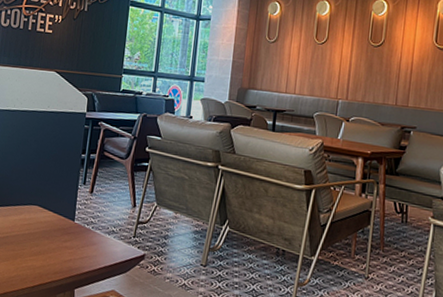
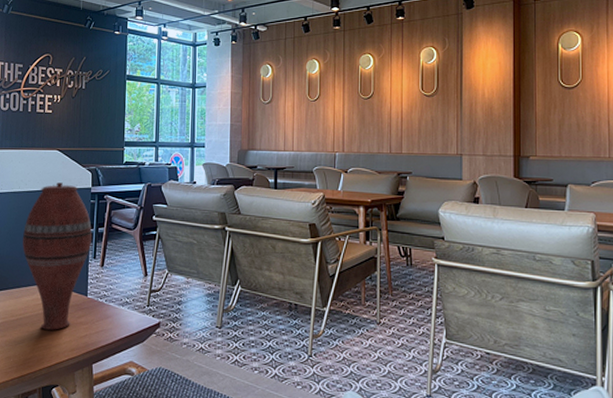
vase: none [13,104,84,252] -> present [22,182,93,330]

